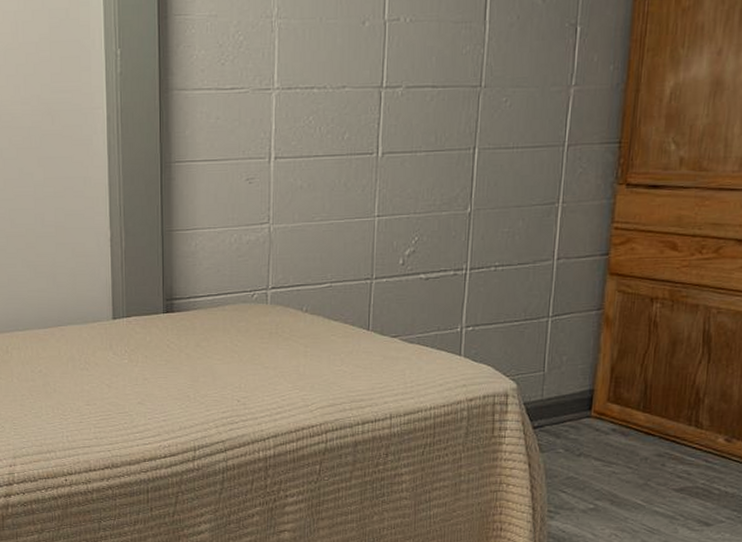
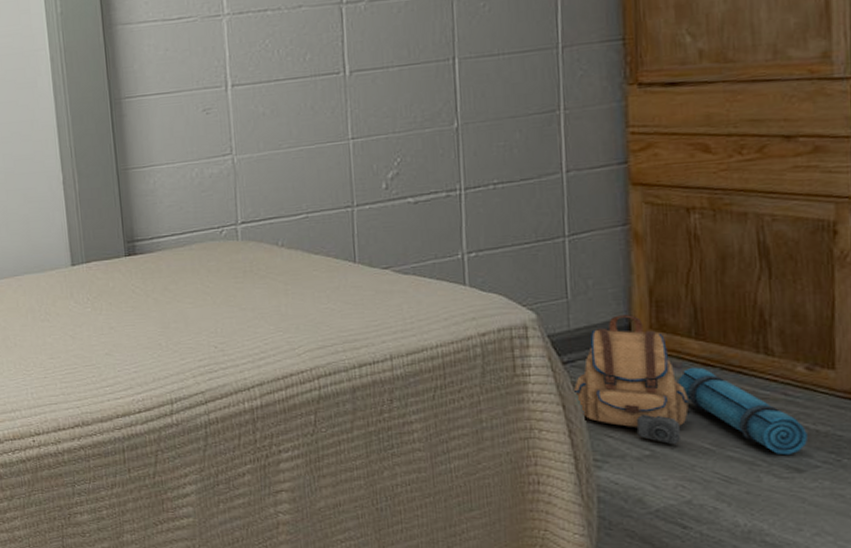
backpack: none [537,388,719,511] -> present [571,315,809,454]

